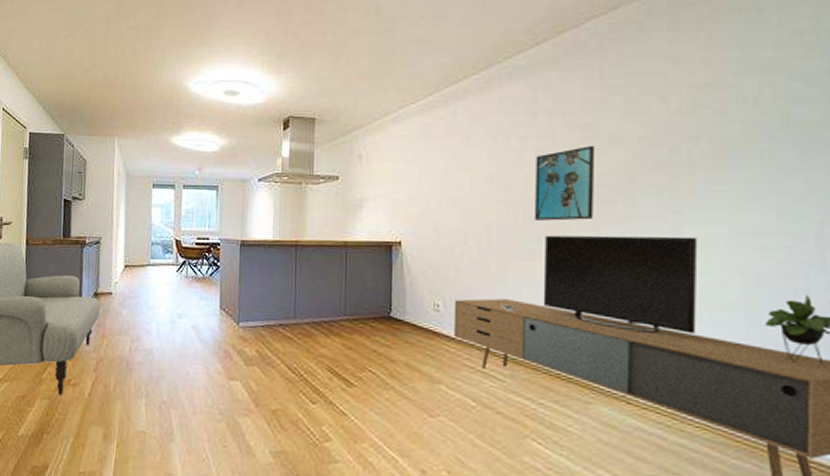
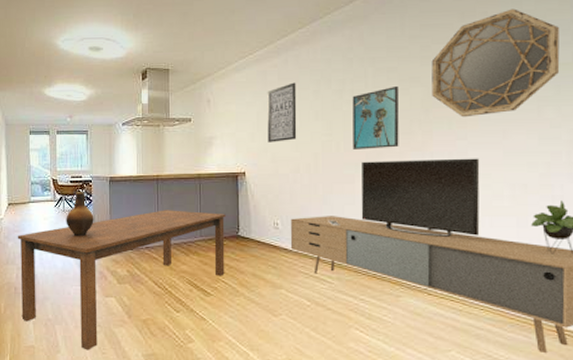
dining table: none [132,281,376,442] -> present [17,210,226,350]
ceramic jug: none [188,256,221,308] -> present [66,192,94,237]
wall art: none [429,138,467,208] -> present [267,82,297,142]
home mirror: none [637,55,807,187] -> present [431,9,560,118]

